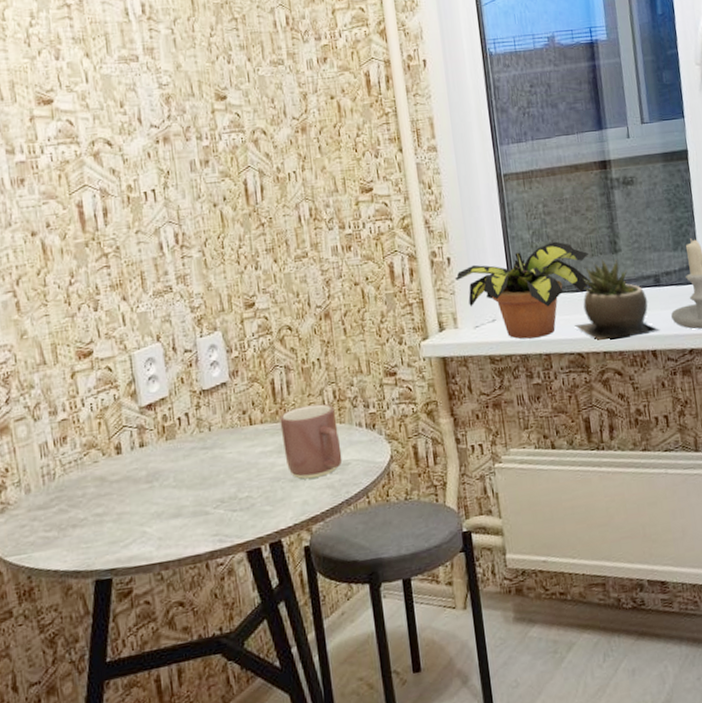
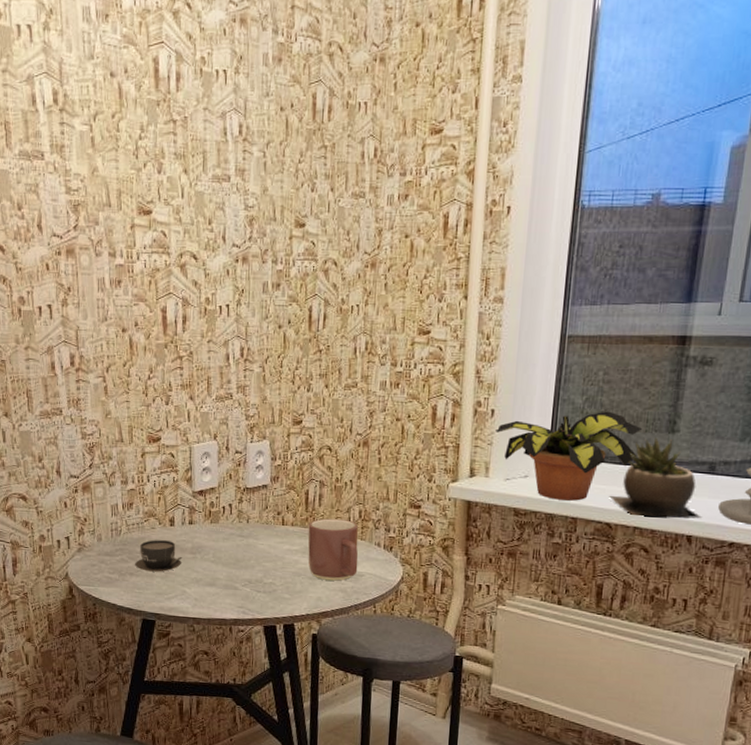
teacup: none [77,473,137,518] -> present [135,540,183,572]

